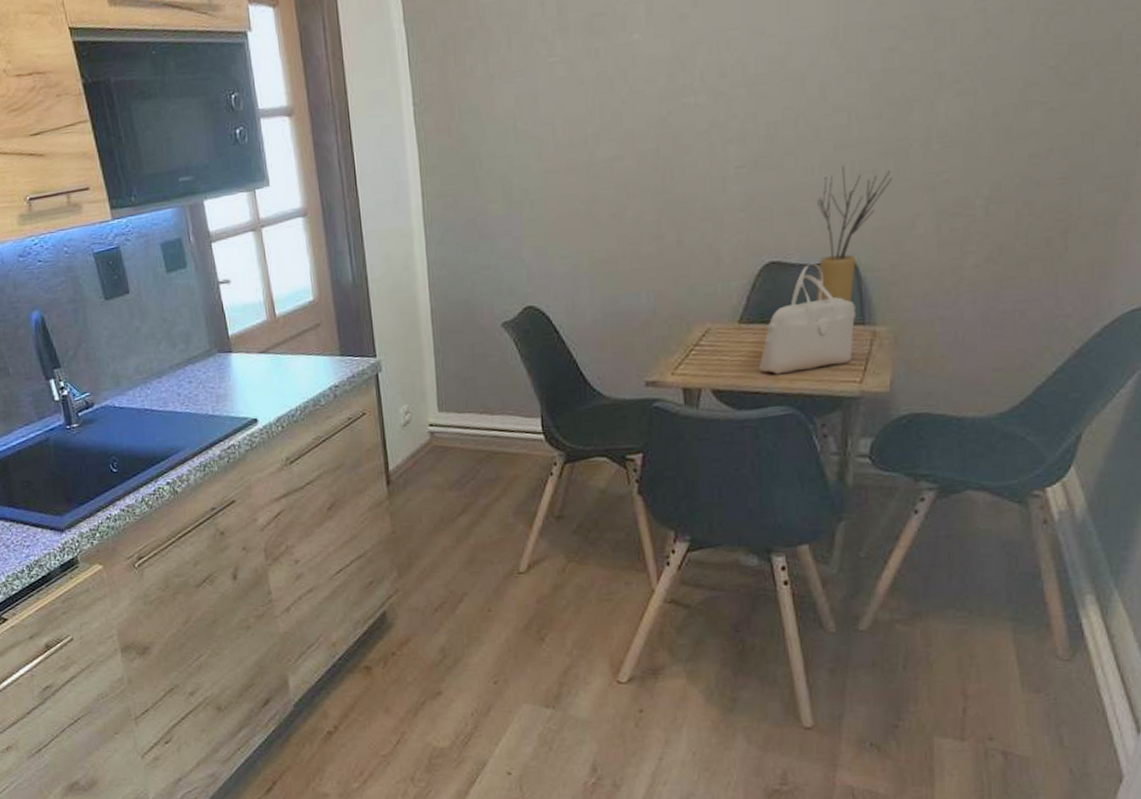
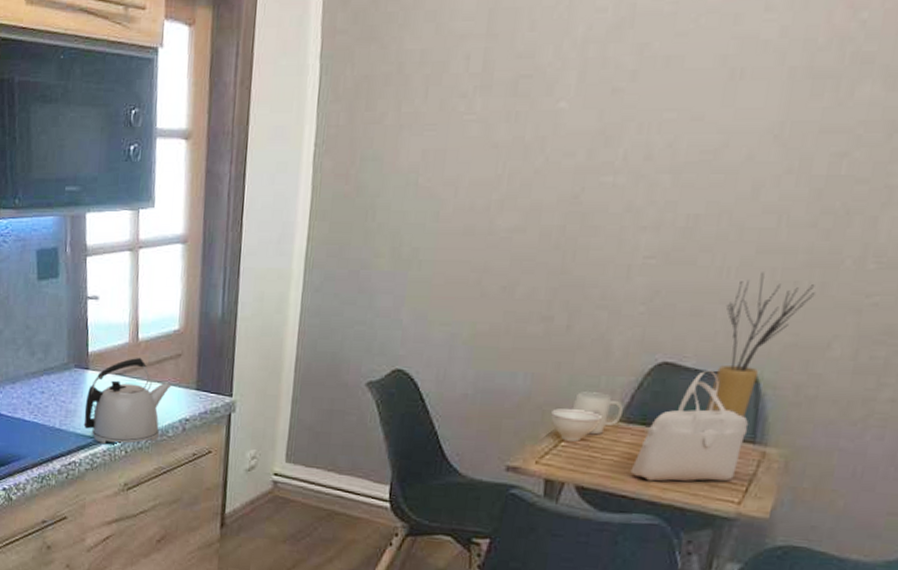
kettle: none [234,332,316,423] -> present [83,357,172,444]
bowl: none [678,317,724,350] -> present [551,408,602,442]
mug: none [695,299,742,340] -> present [571,390,623,435]

